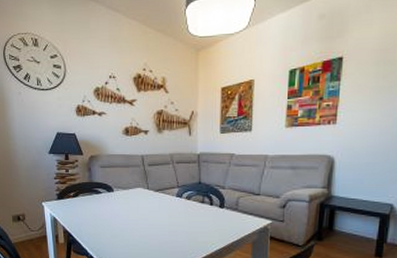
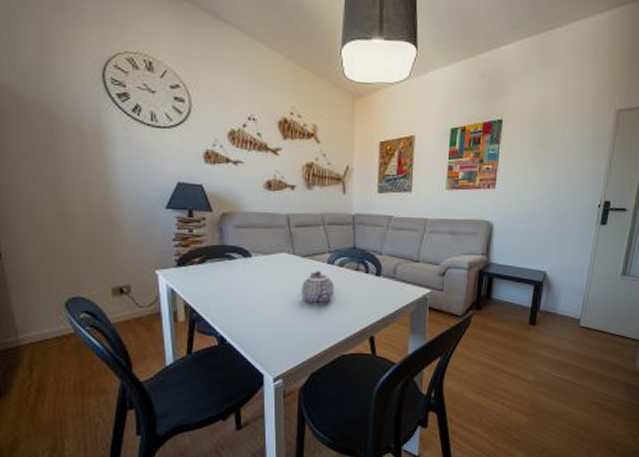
teapot: none [155,203,183,233] -> present [301,271,335,306]

